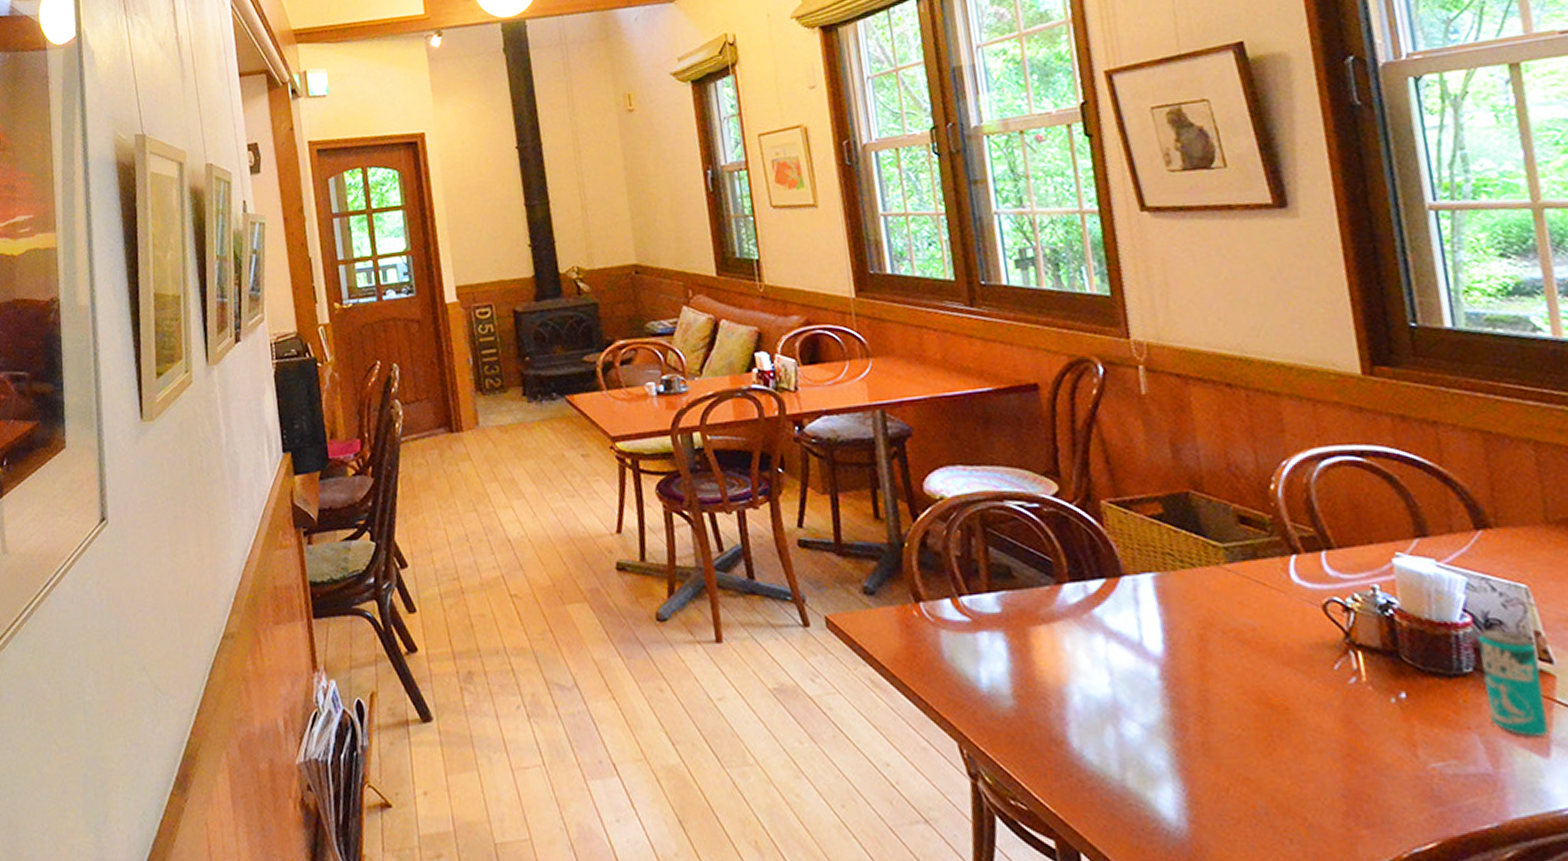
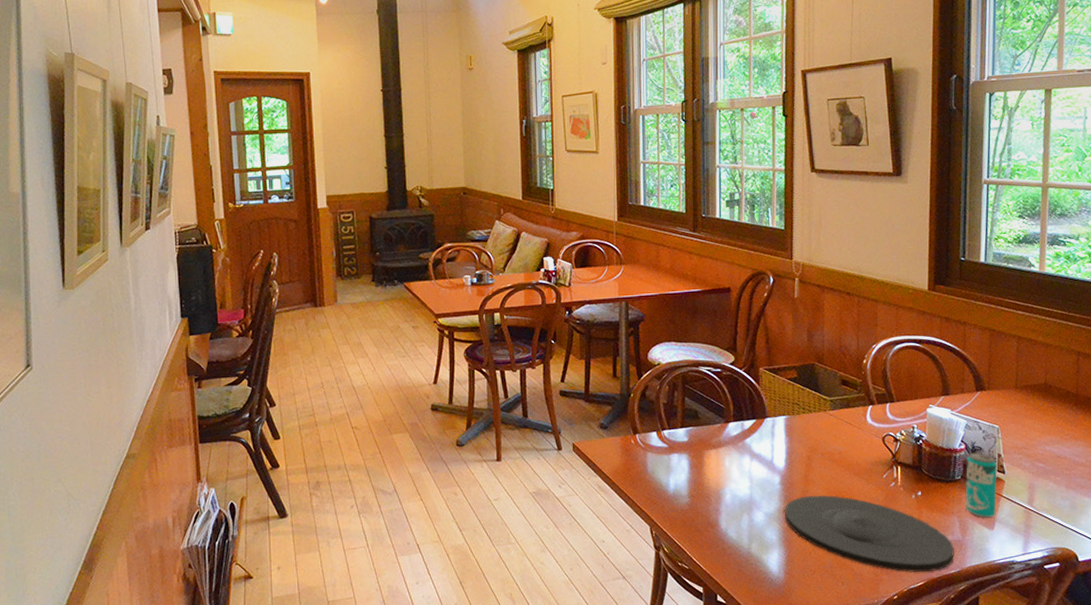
plate: none [1173,696,1485,827] -> present [785,495,954,572]

